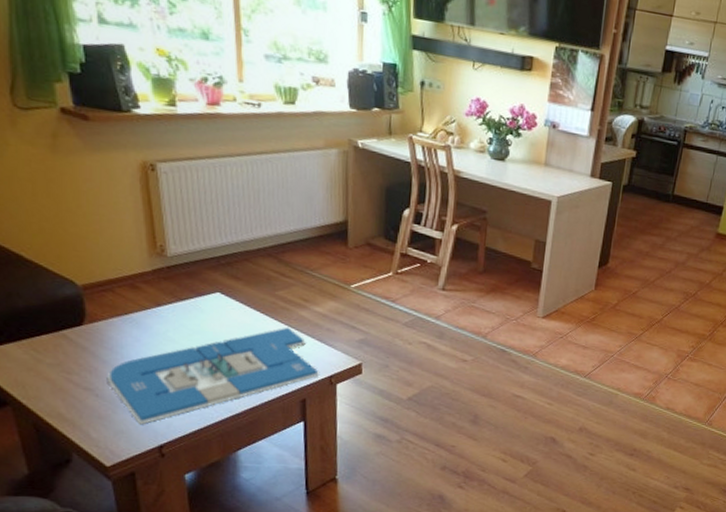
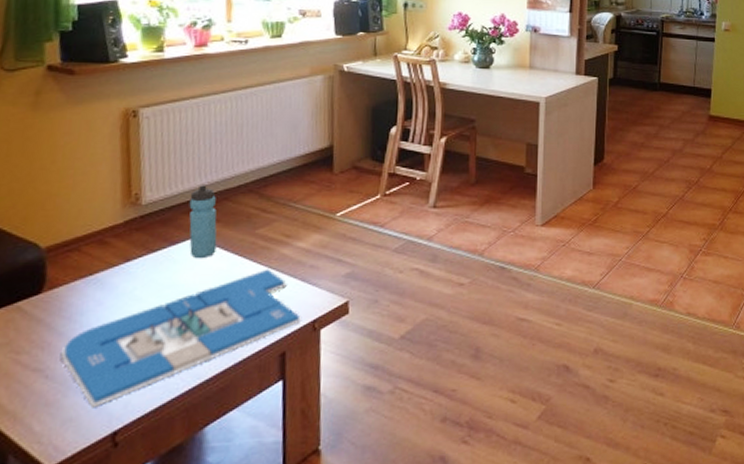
water bottle: none [212,244,240,312] -> present [189,185,218,259]

